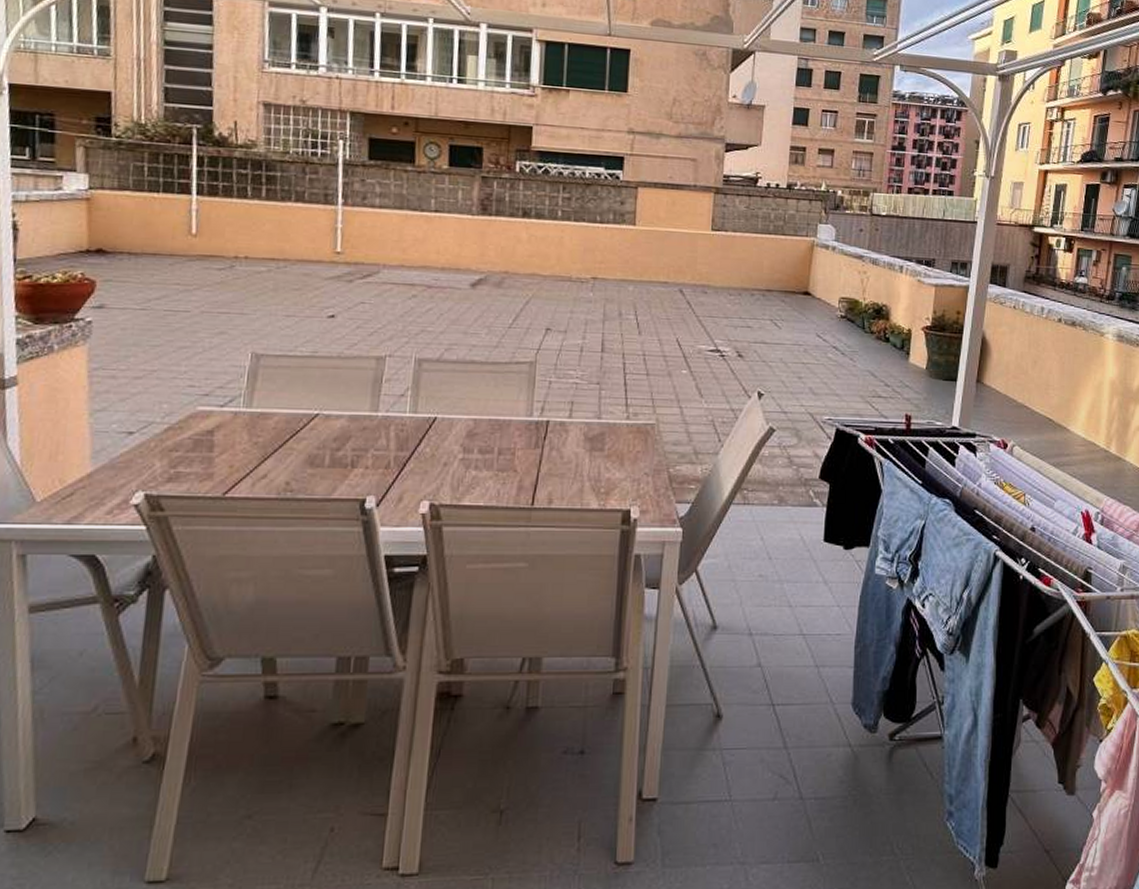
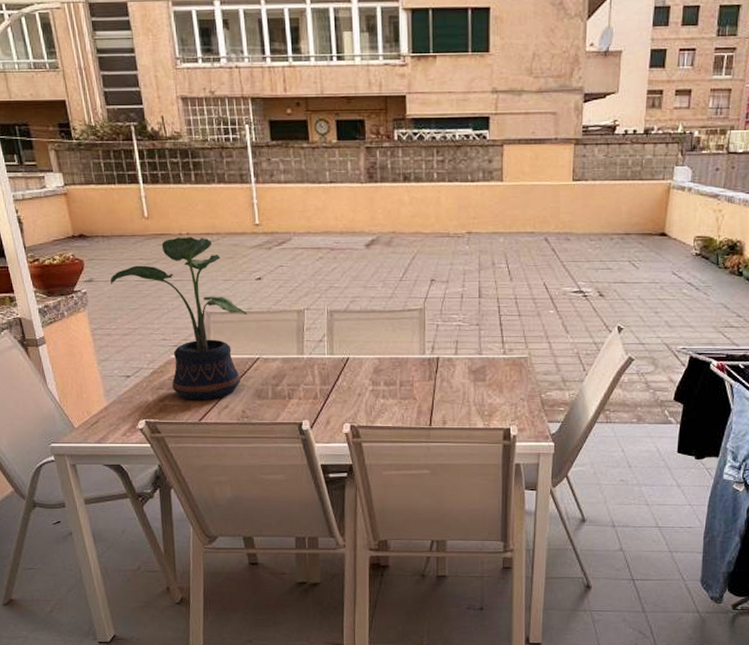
potted plant: none [129,261,311,468] -> present [111,237,248,401]

